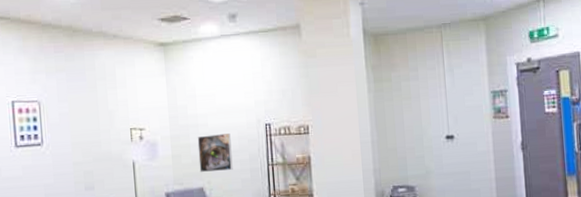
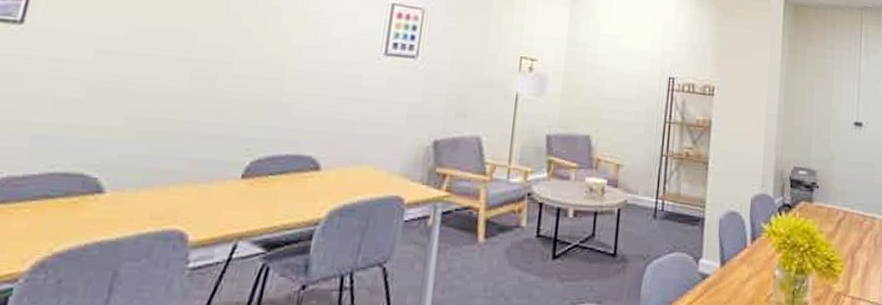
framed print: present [197,133,233,172] -> none [589,78,630,121]

